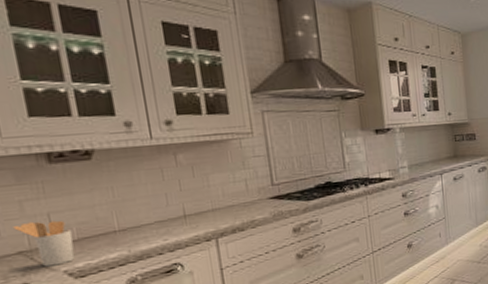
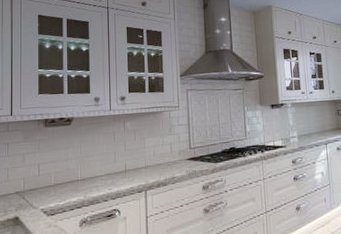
utensil holder: present [13,220,76,267] -> none [16,169,51,205]

